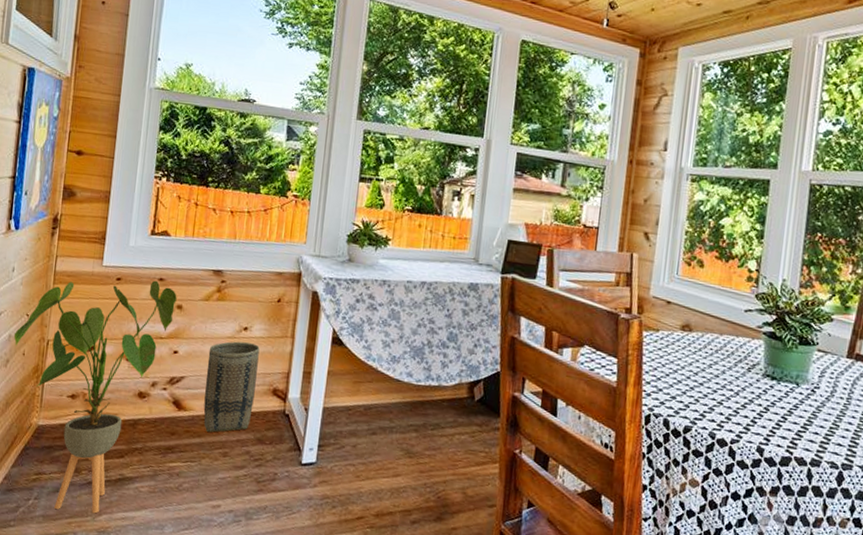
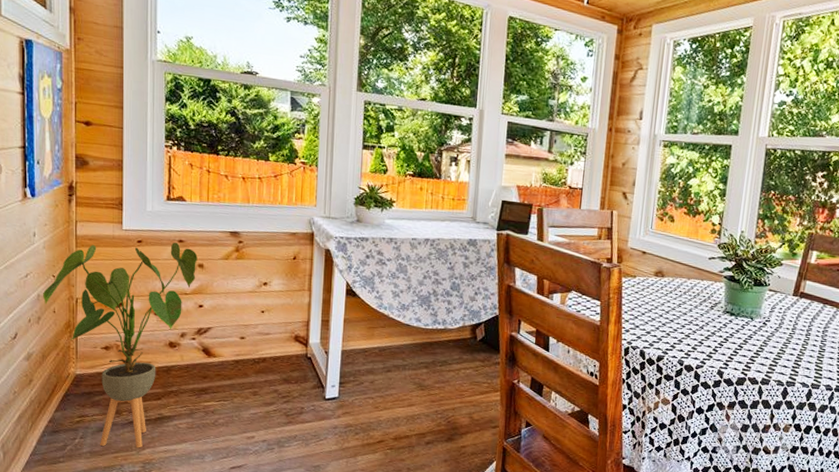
basket: present [203,341,260,433] -> none [231,295,280,375]

